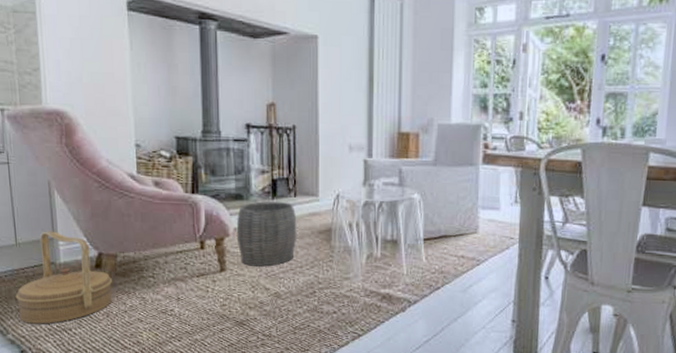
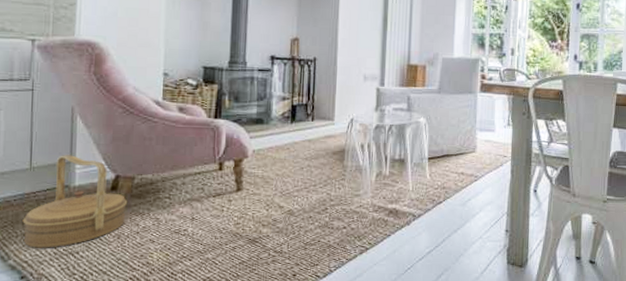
woven basket: present [236,201,297,267] -> none [254,125,313,186]

